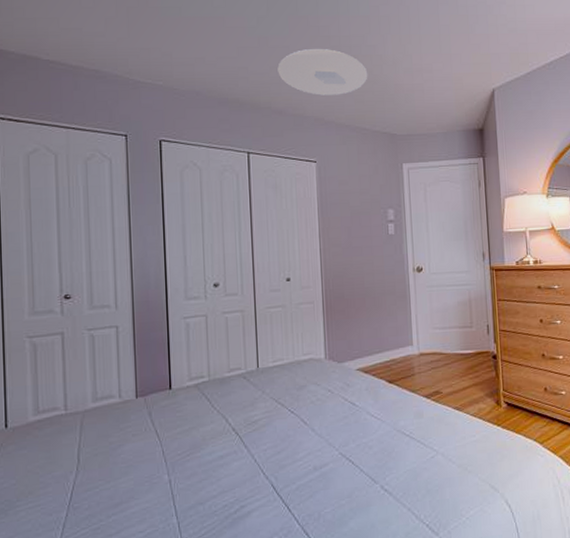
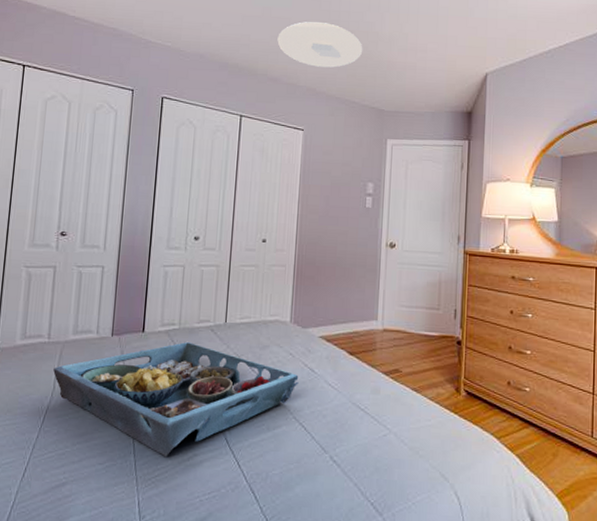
serving tray: none [75,393,341,514] -> present [53,342,299,458]

